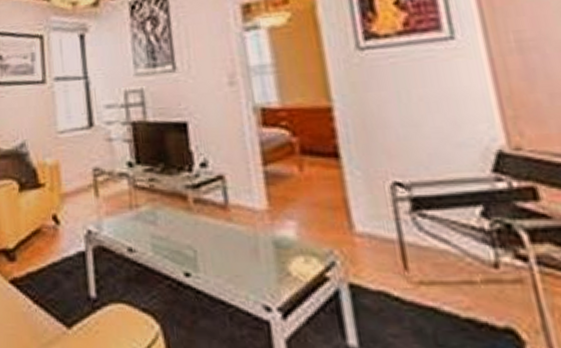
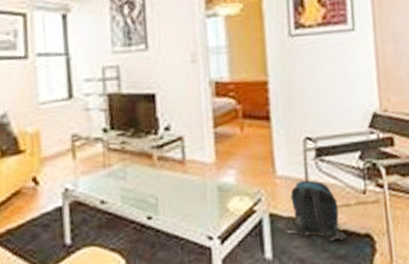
backpack: none [374,240,473,334] -> present [285,180,346,242]

